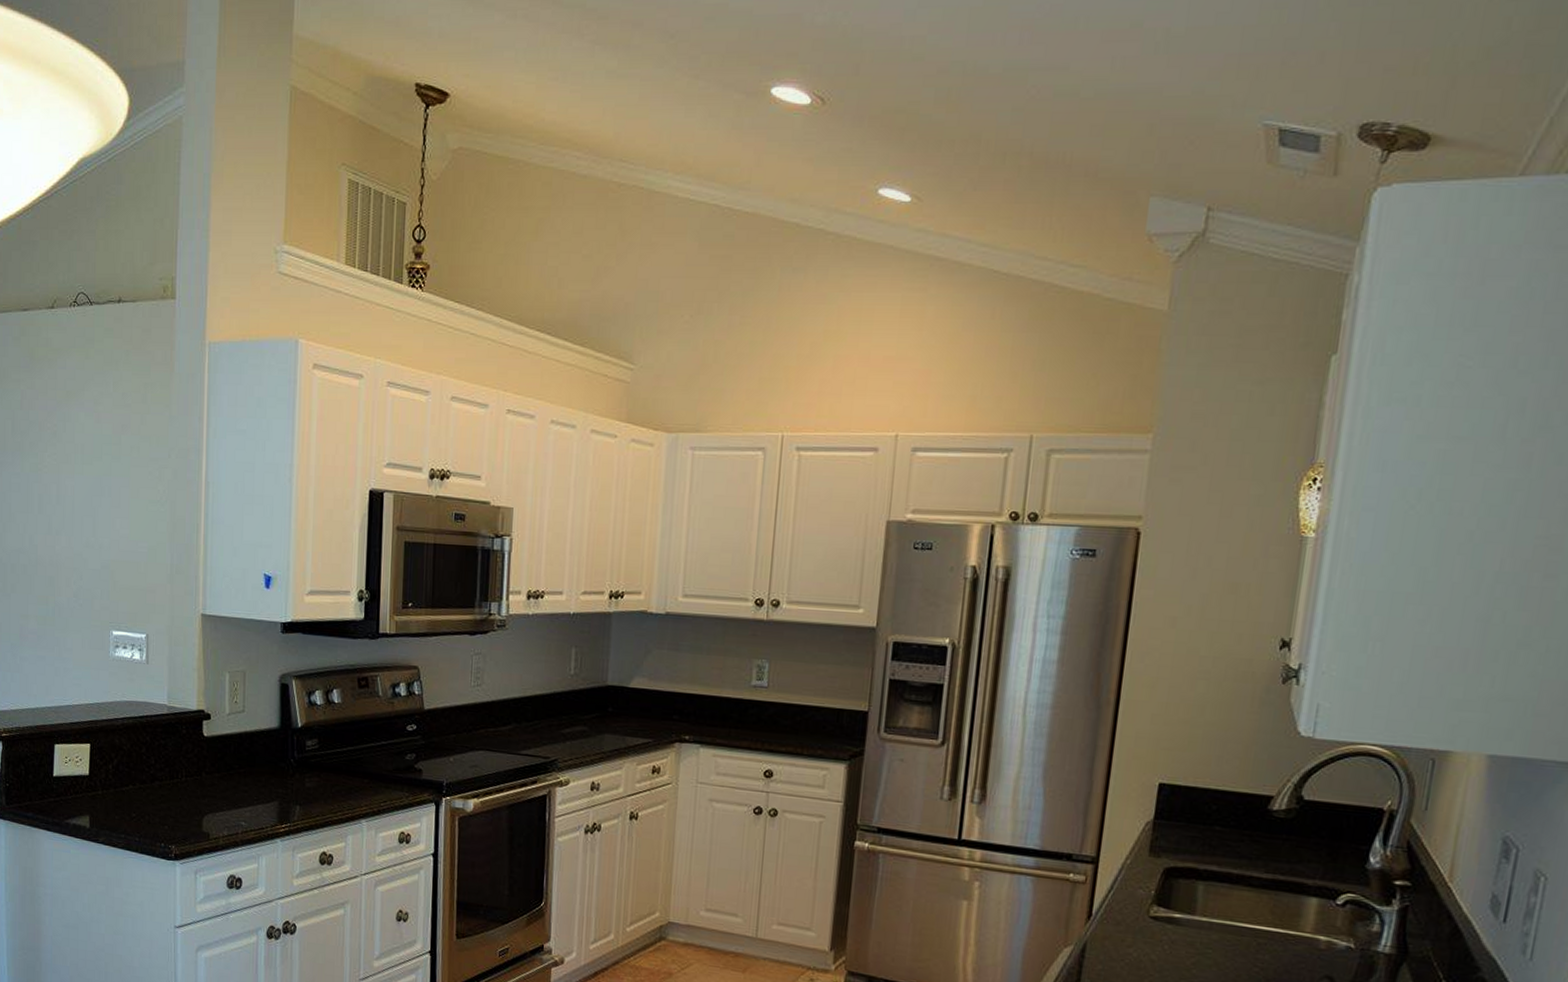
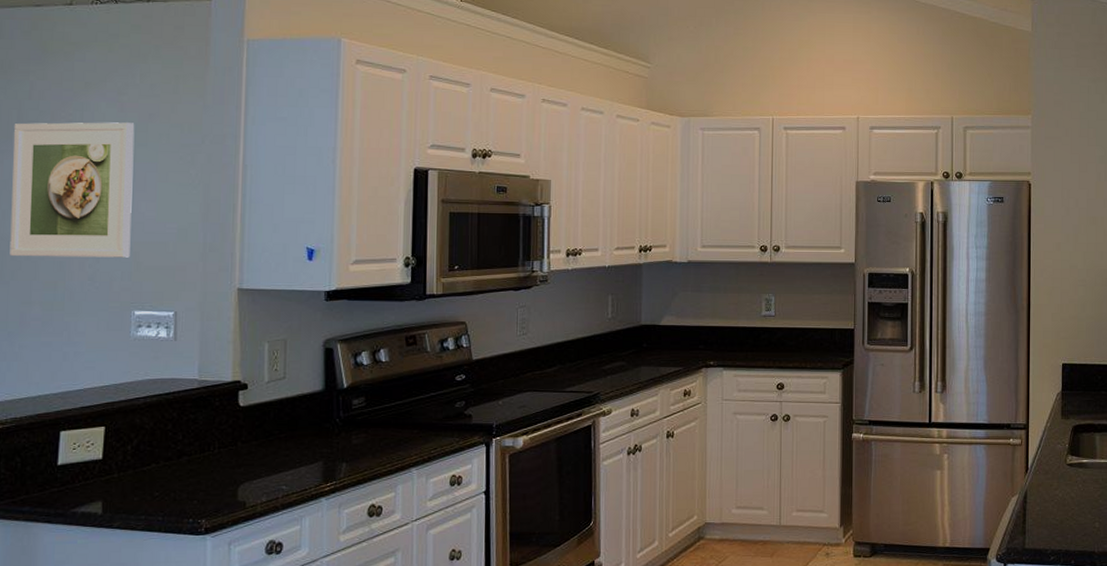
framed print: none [9,433,110,576] -> present [9,122,135,258]

